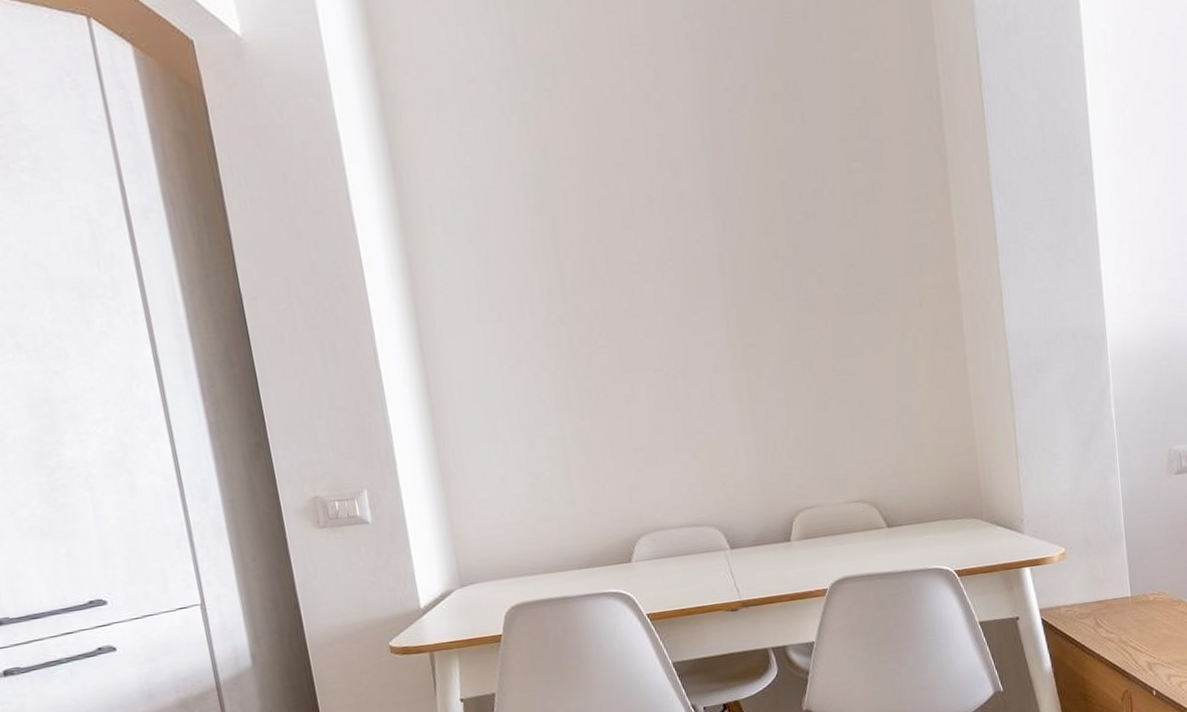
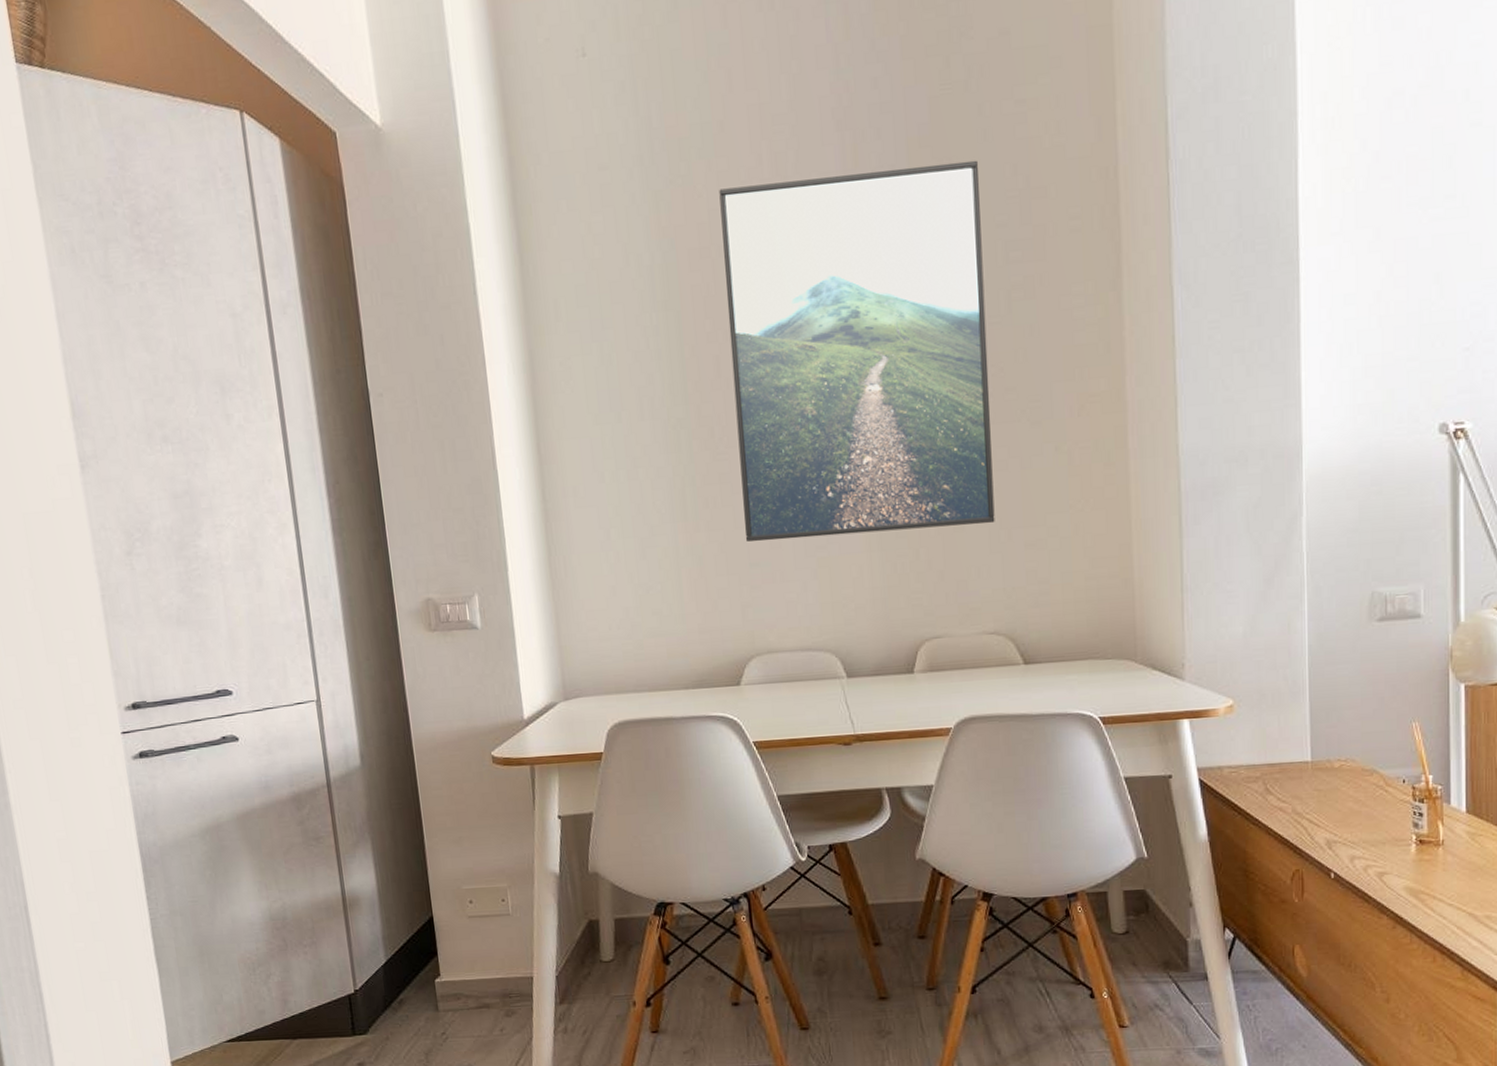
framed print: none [584,81,854,428] -> present [719,160,995,541]

